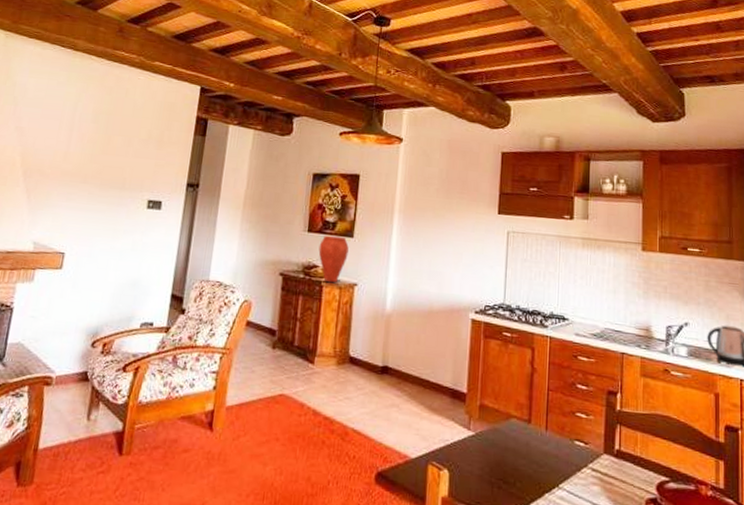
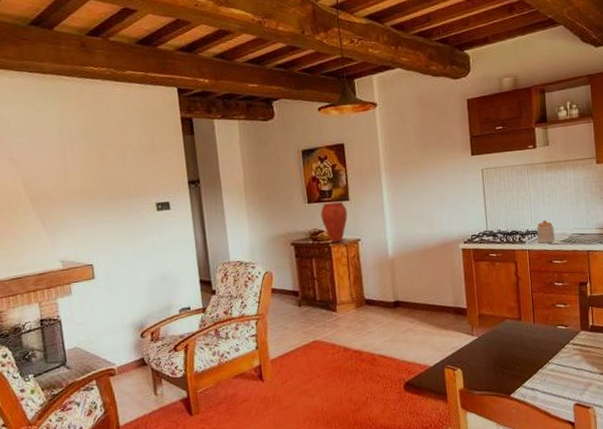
jar: none [563,304,584,334] -> present [537,220,555,243]

